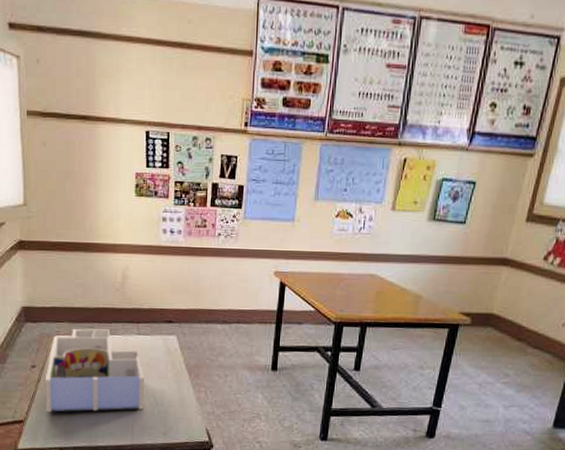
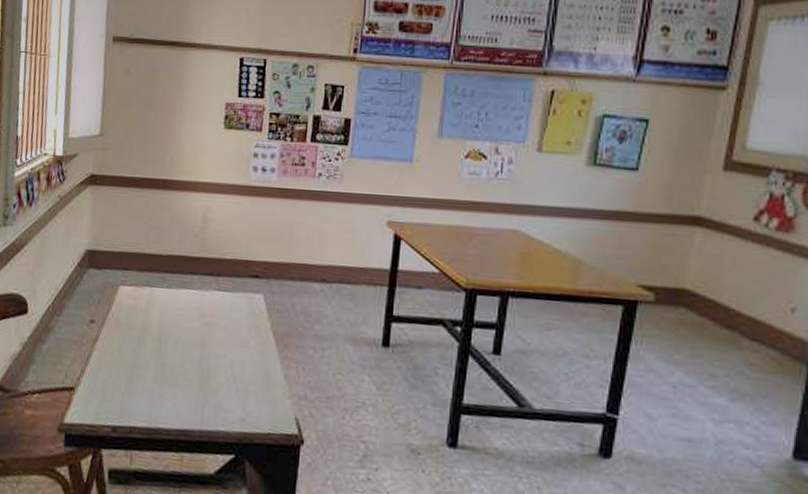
desk organizer: present [45,328,145,412] -> none [101,279,222,386]

